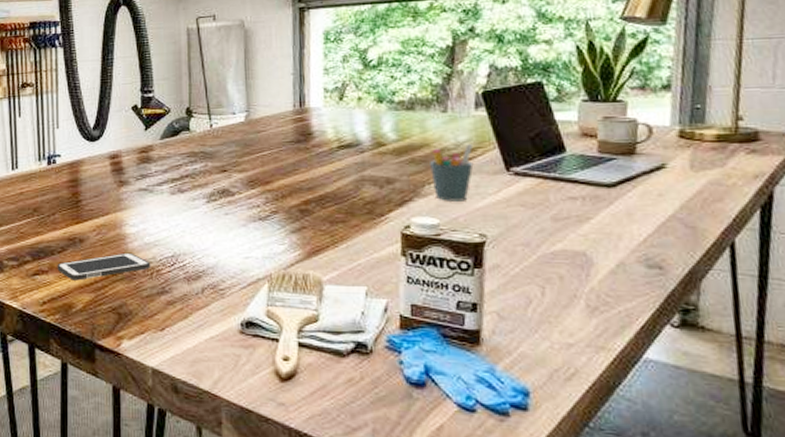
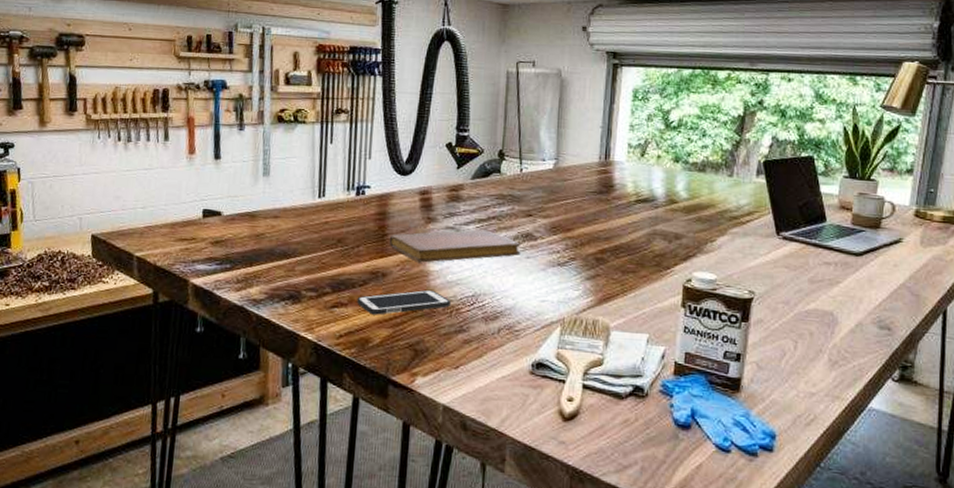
notebook: none [83,189,219,226] -> present [389,229,521,263]
pen holder: present [430,144,474,201] -> none [714,208,751,260]

